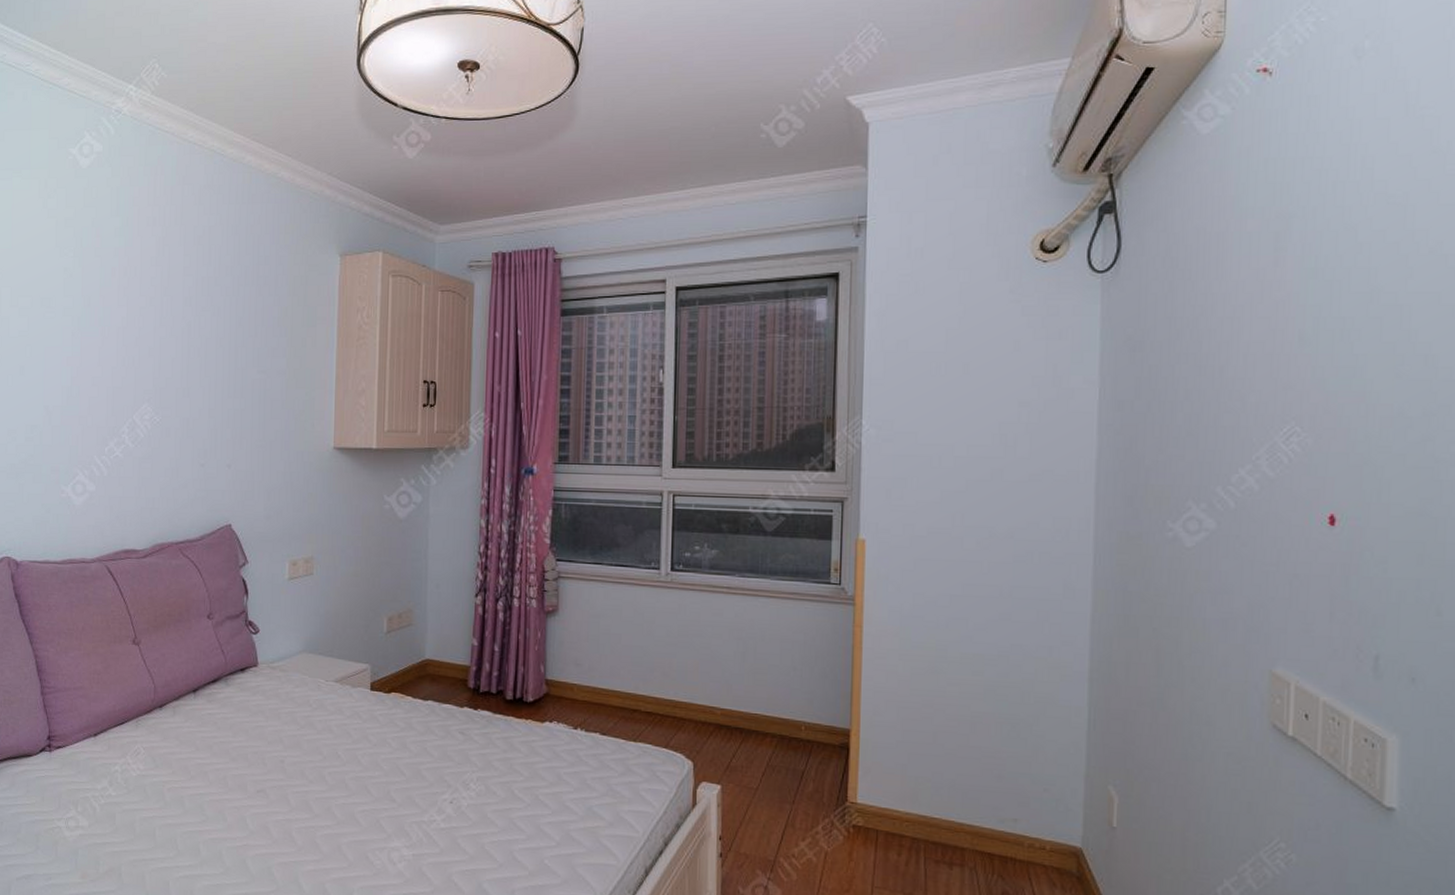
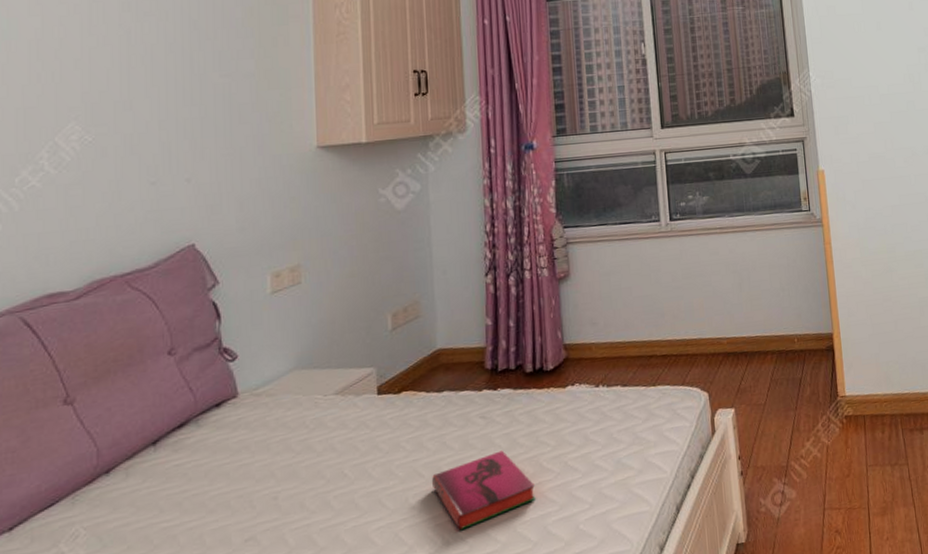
hardback book: none [411,768,505,833] -> present [431,450,536,531]

